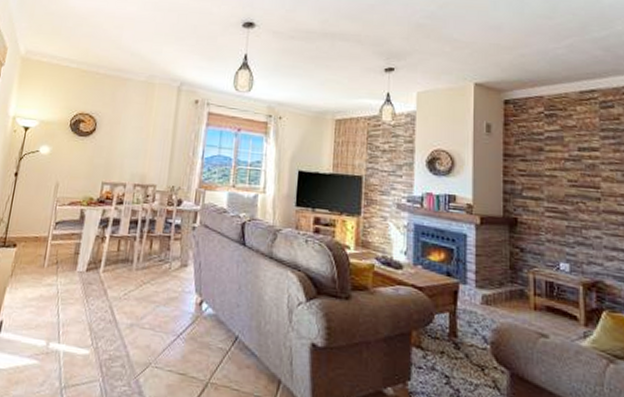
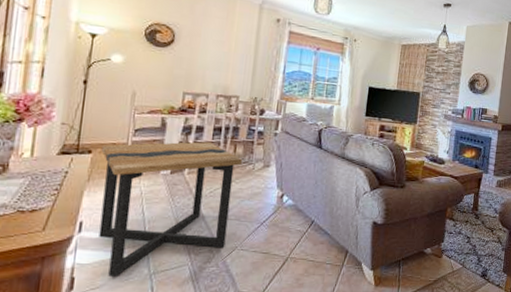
side table: none [16,236,158,387] -> present [99,142,242,277]

